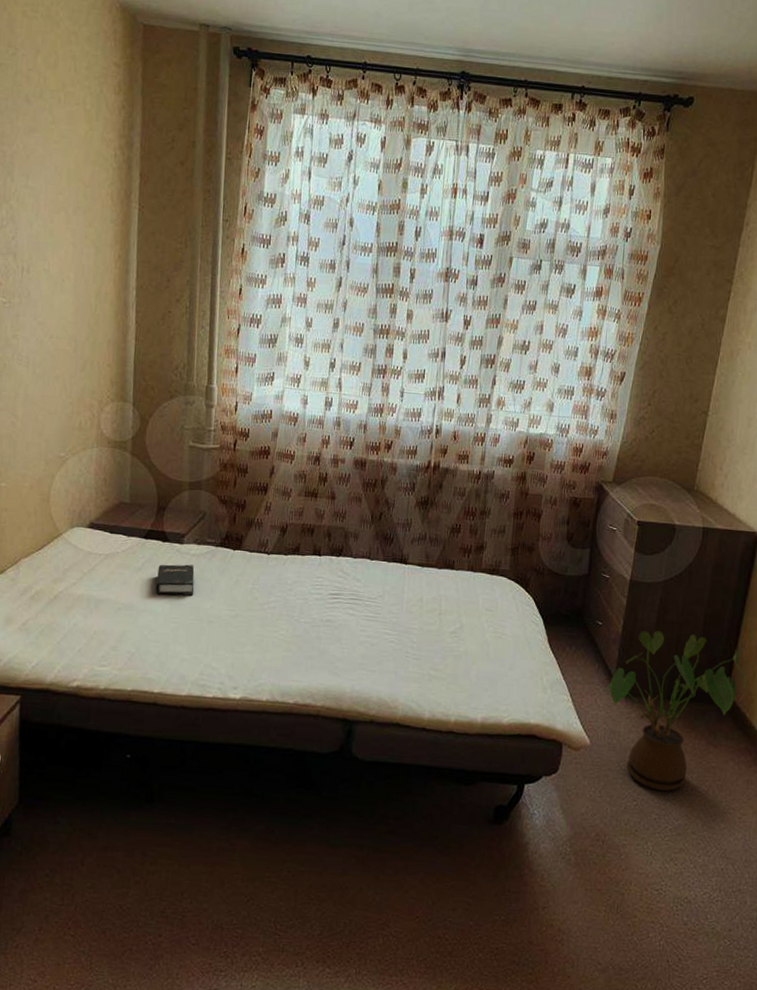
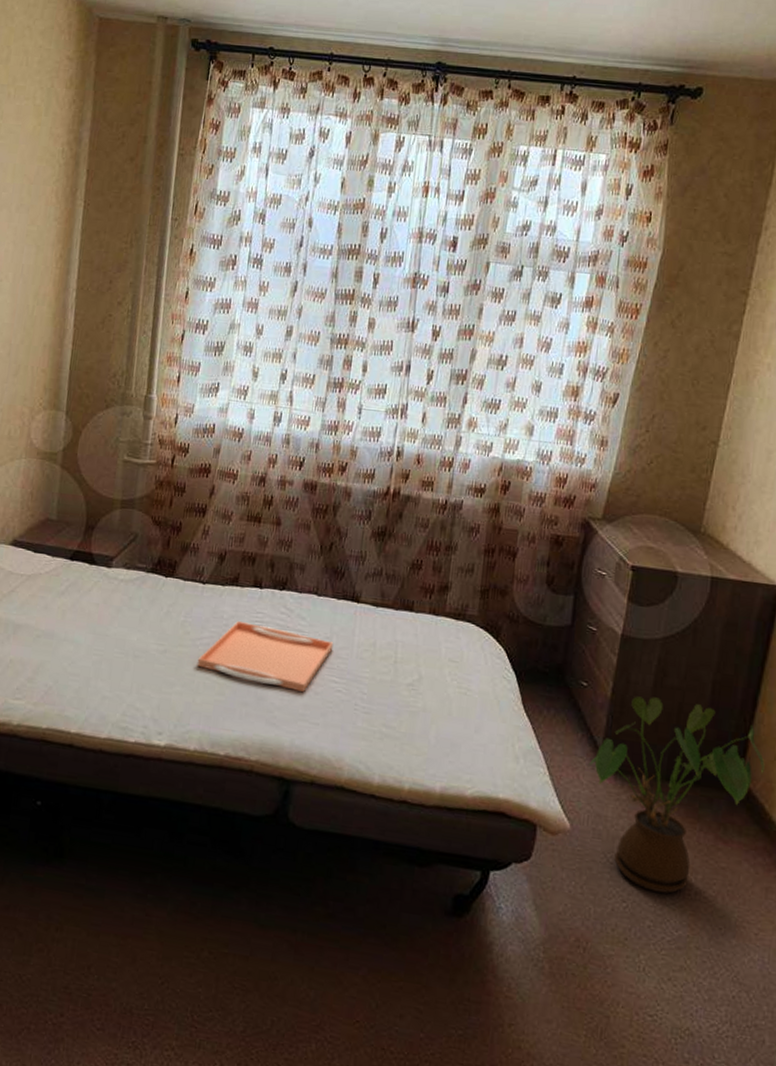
hardback book: present [155,564,195,596] -> none [78,589,122,626]
serving tray: none [265,586,386,644] -> present [197,621,334,692]

